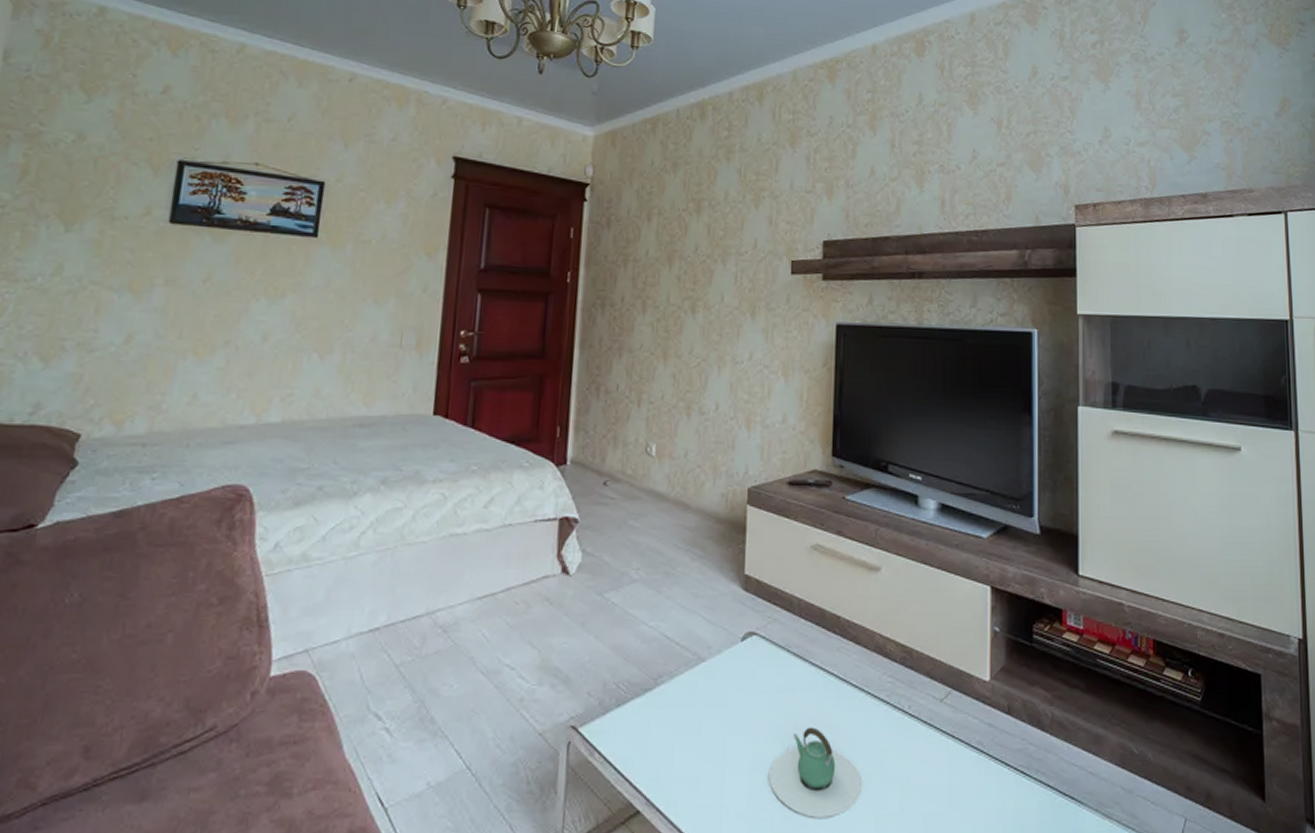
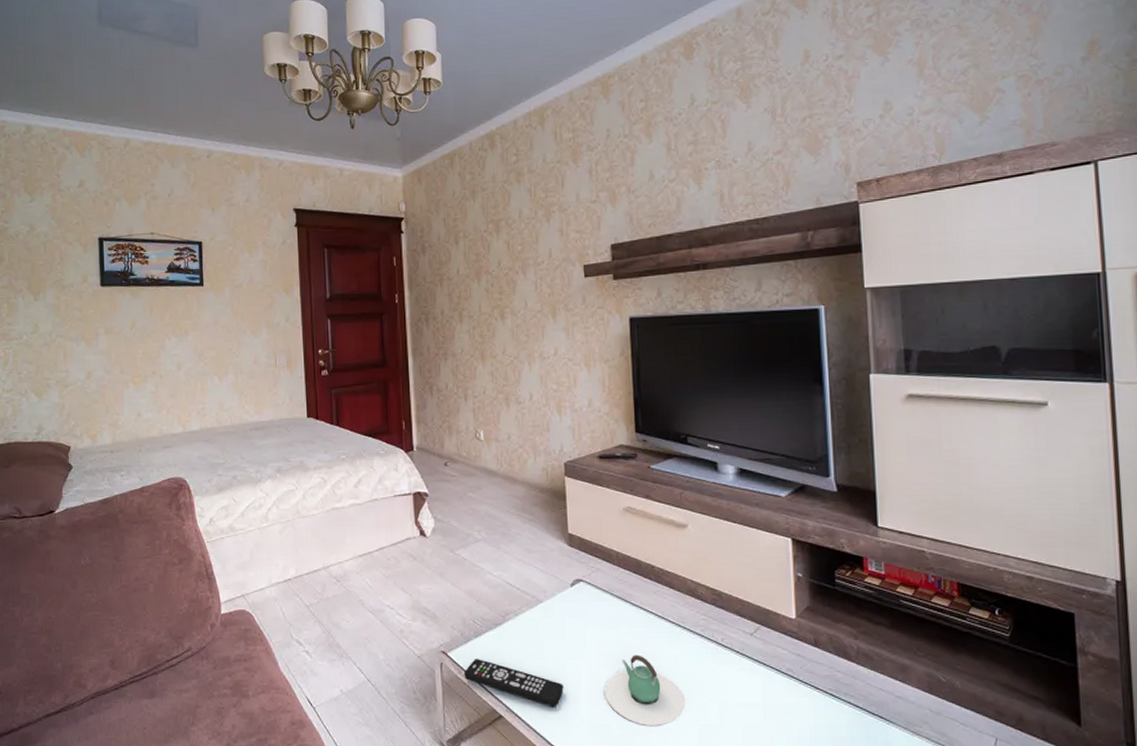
remote control: none [596,735,720,798] -> present [464,659,564,708]

